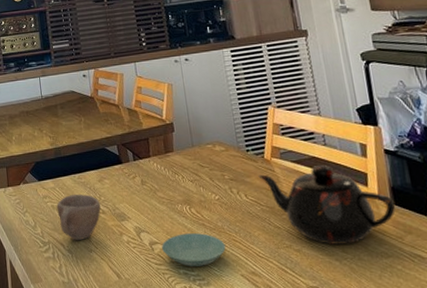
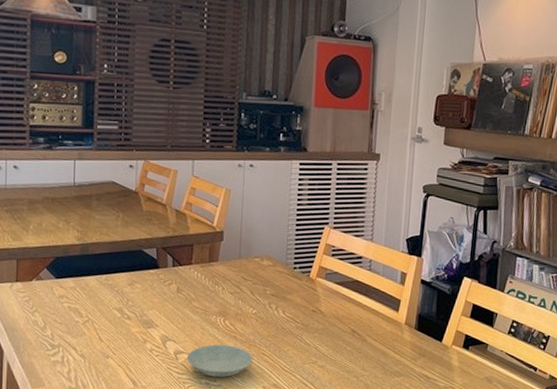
cup: present [56,194,101,240] -> none [74,297,126,345]
teapot: present [258,164,396,246] -> none [300,288,418,364]

